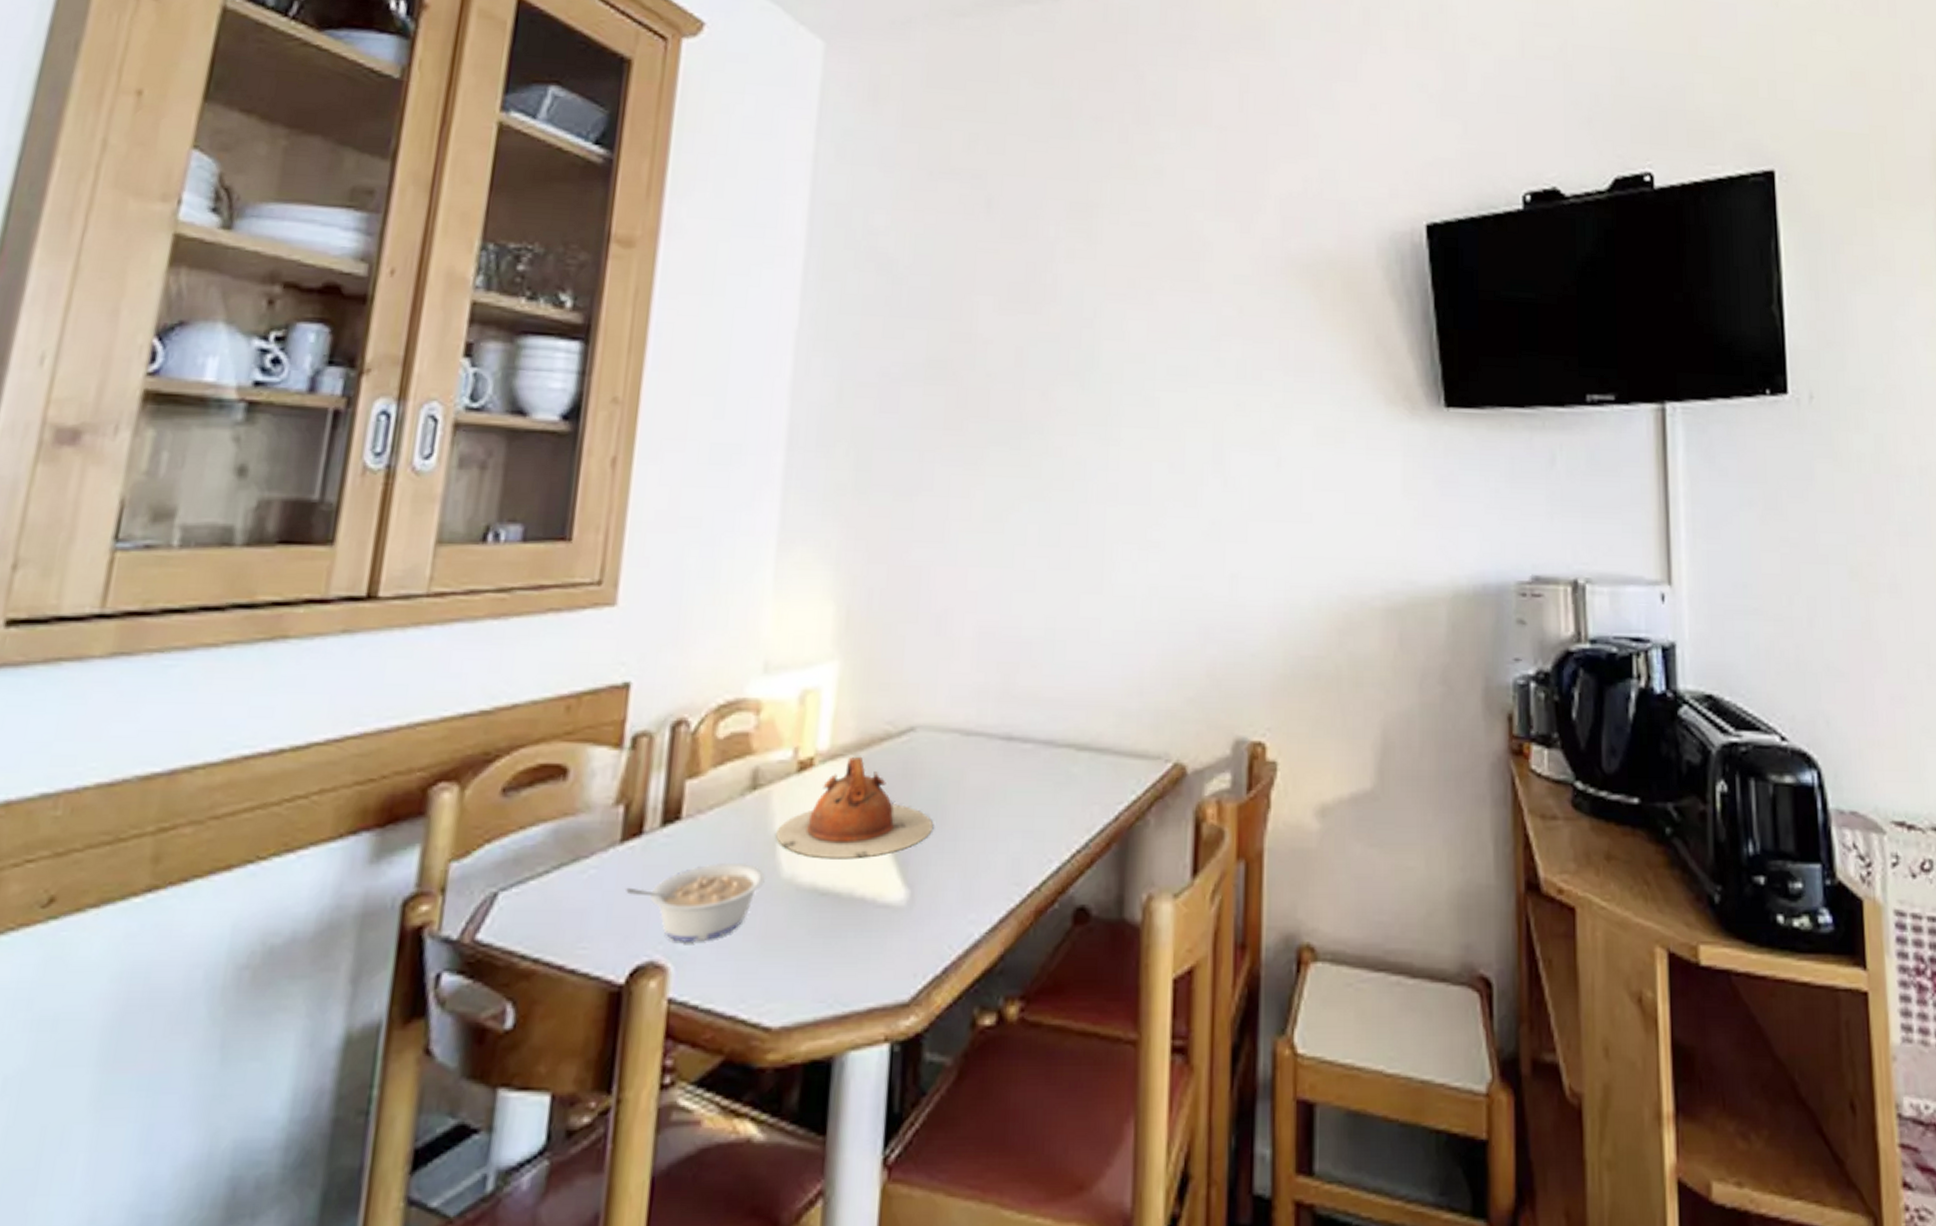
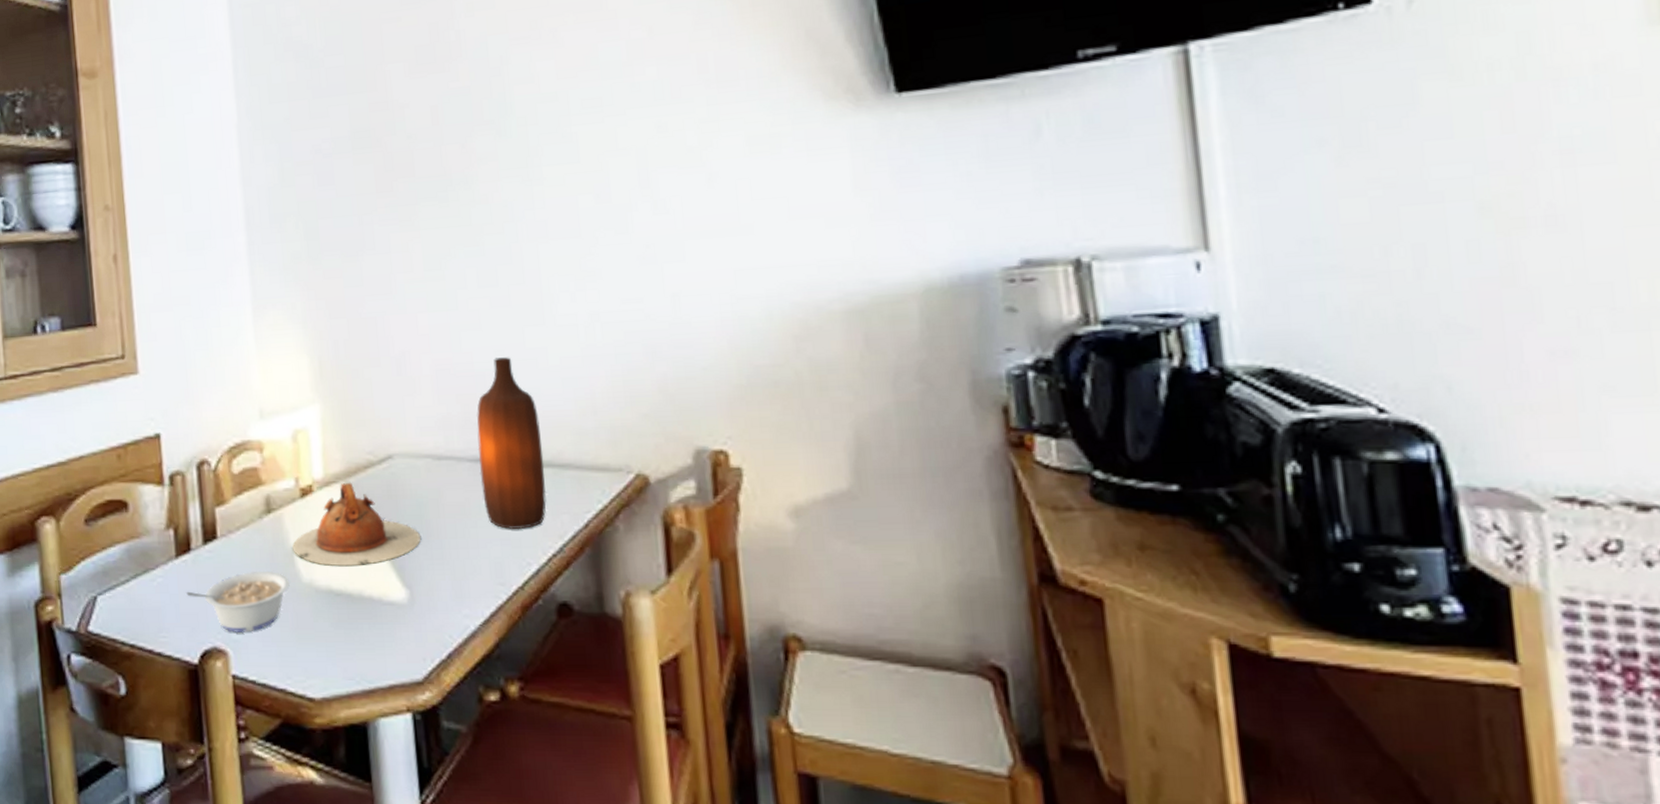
bottle: none [1010,625,1083,821] -> present [477,357,547,530]

